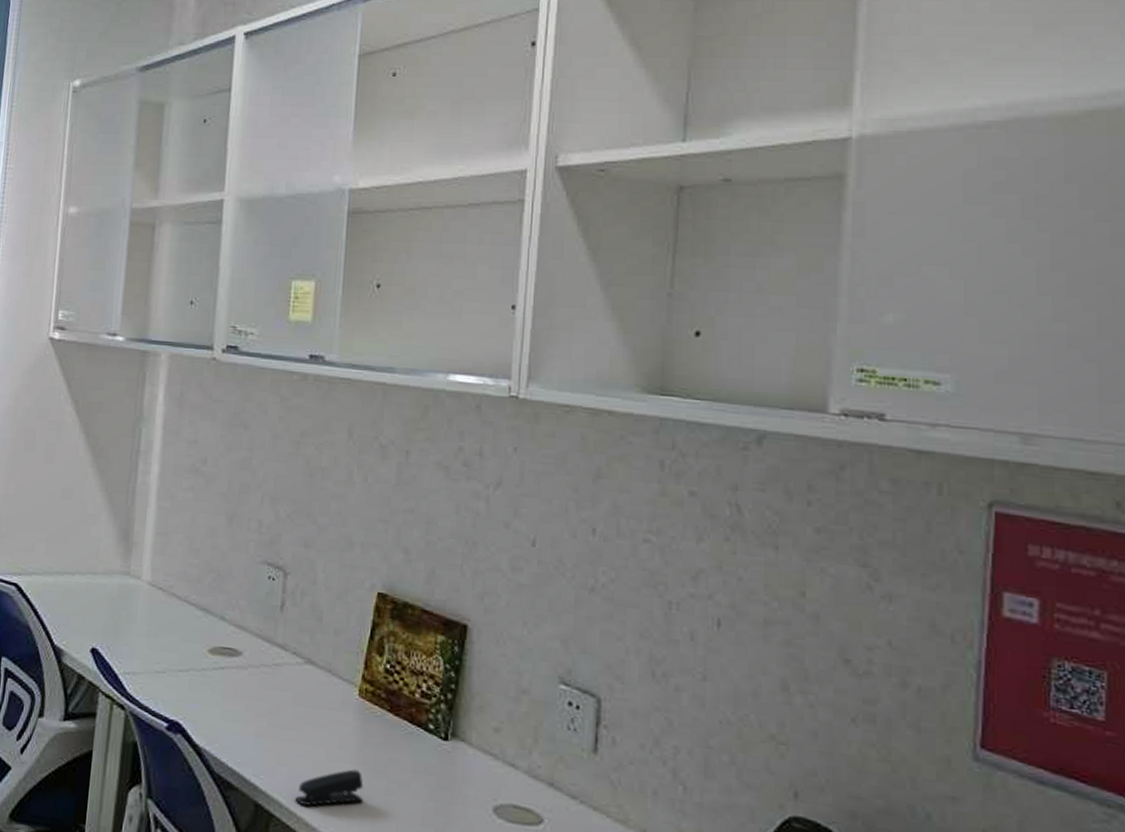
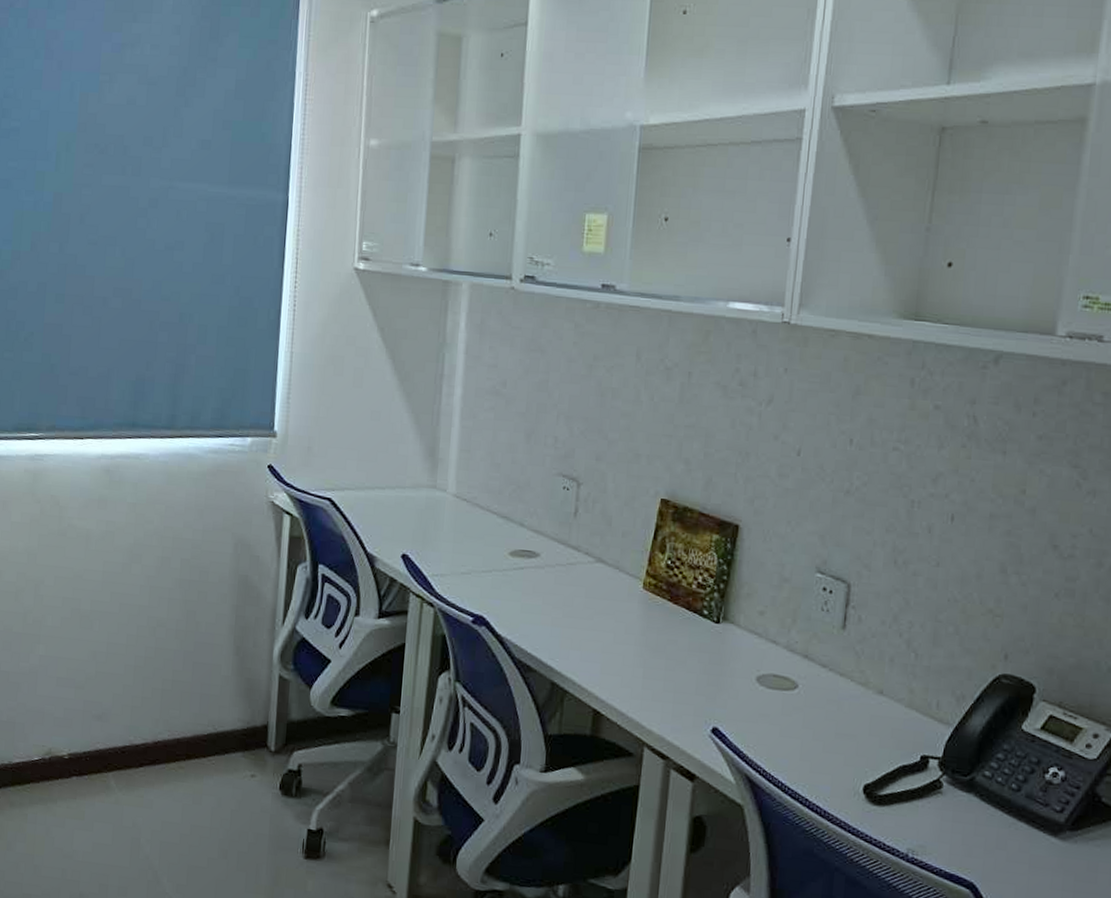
stapler: present [295,769,364,806] -> none [586,650,646,683]

